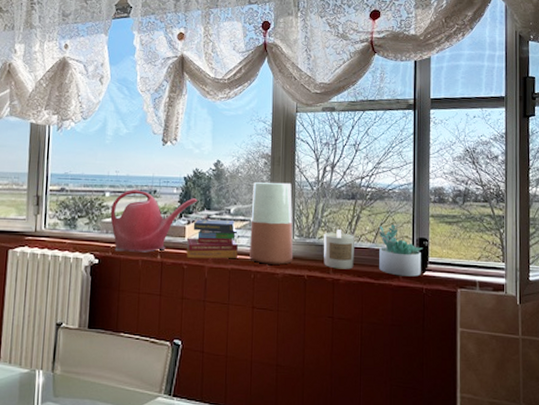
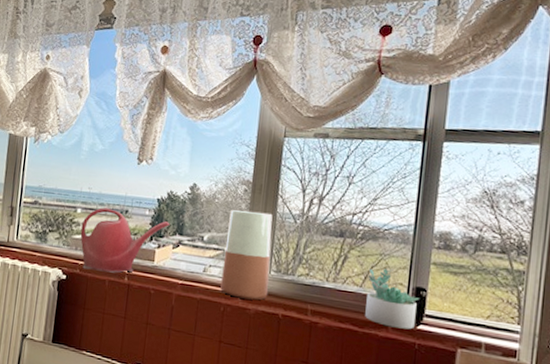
books: present [186,219,238,259] -> none [154,244,209,288]
candle: present [323,229,355,270] -> none [301,268,340,313]

